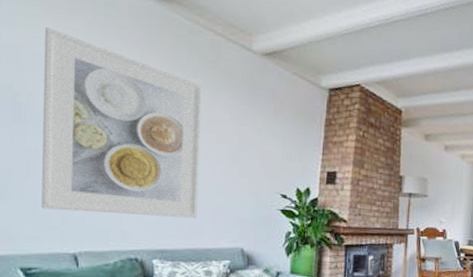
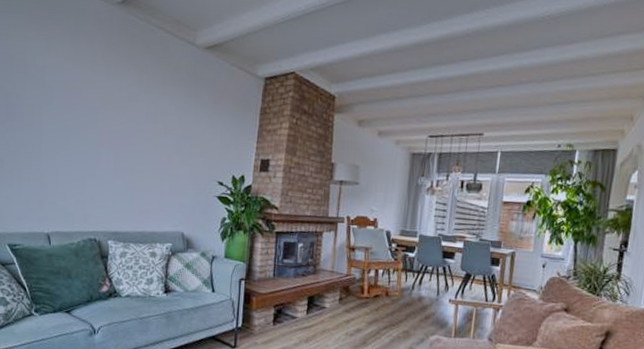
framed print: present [41,28,202,218] -> none [24,36,153,204]

